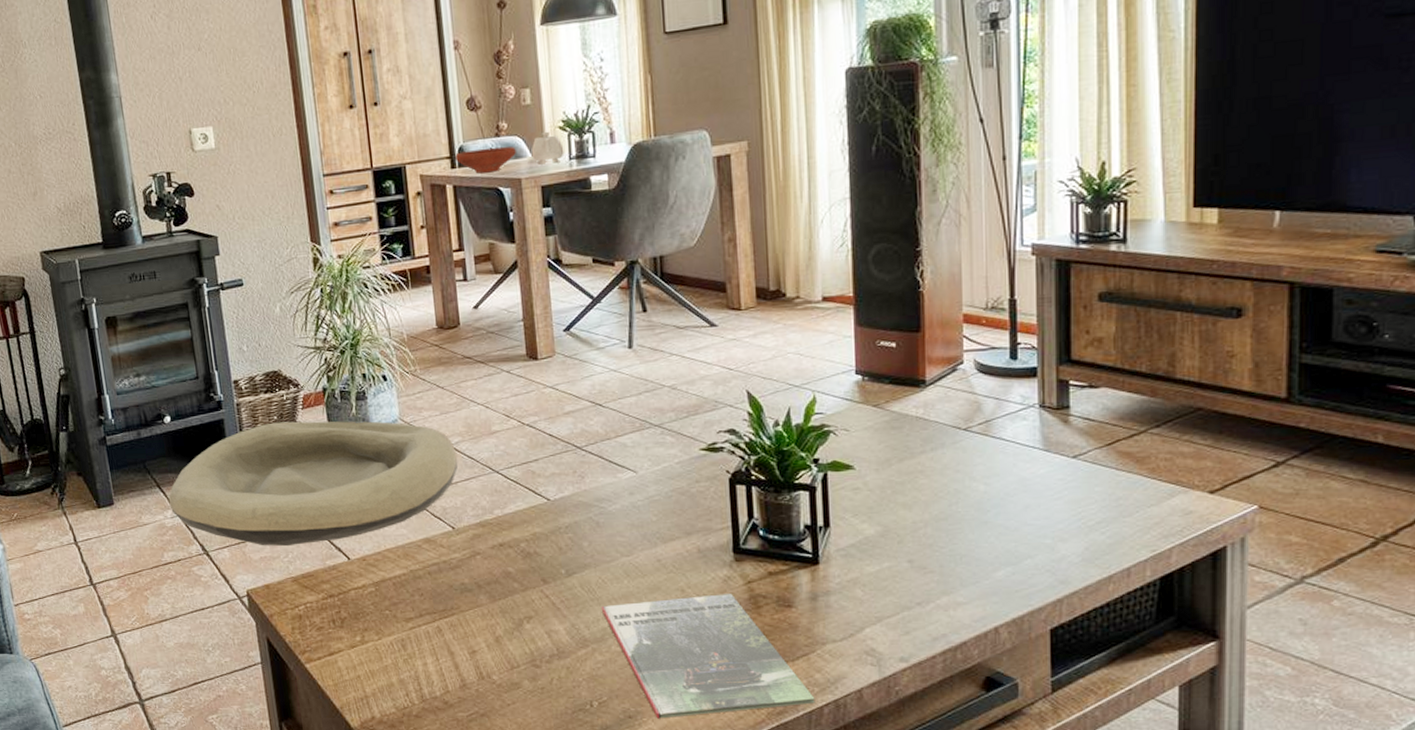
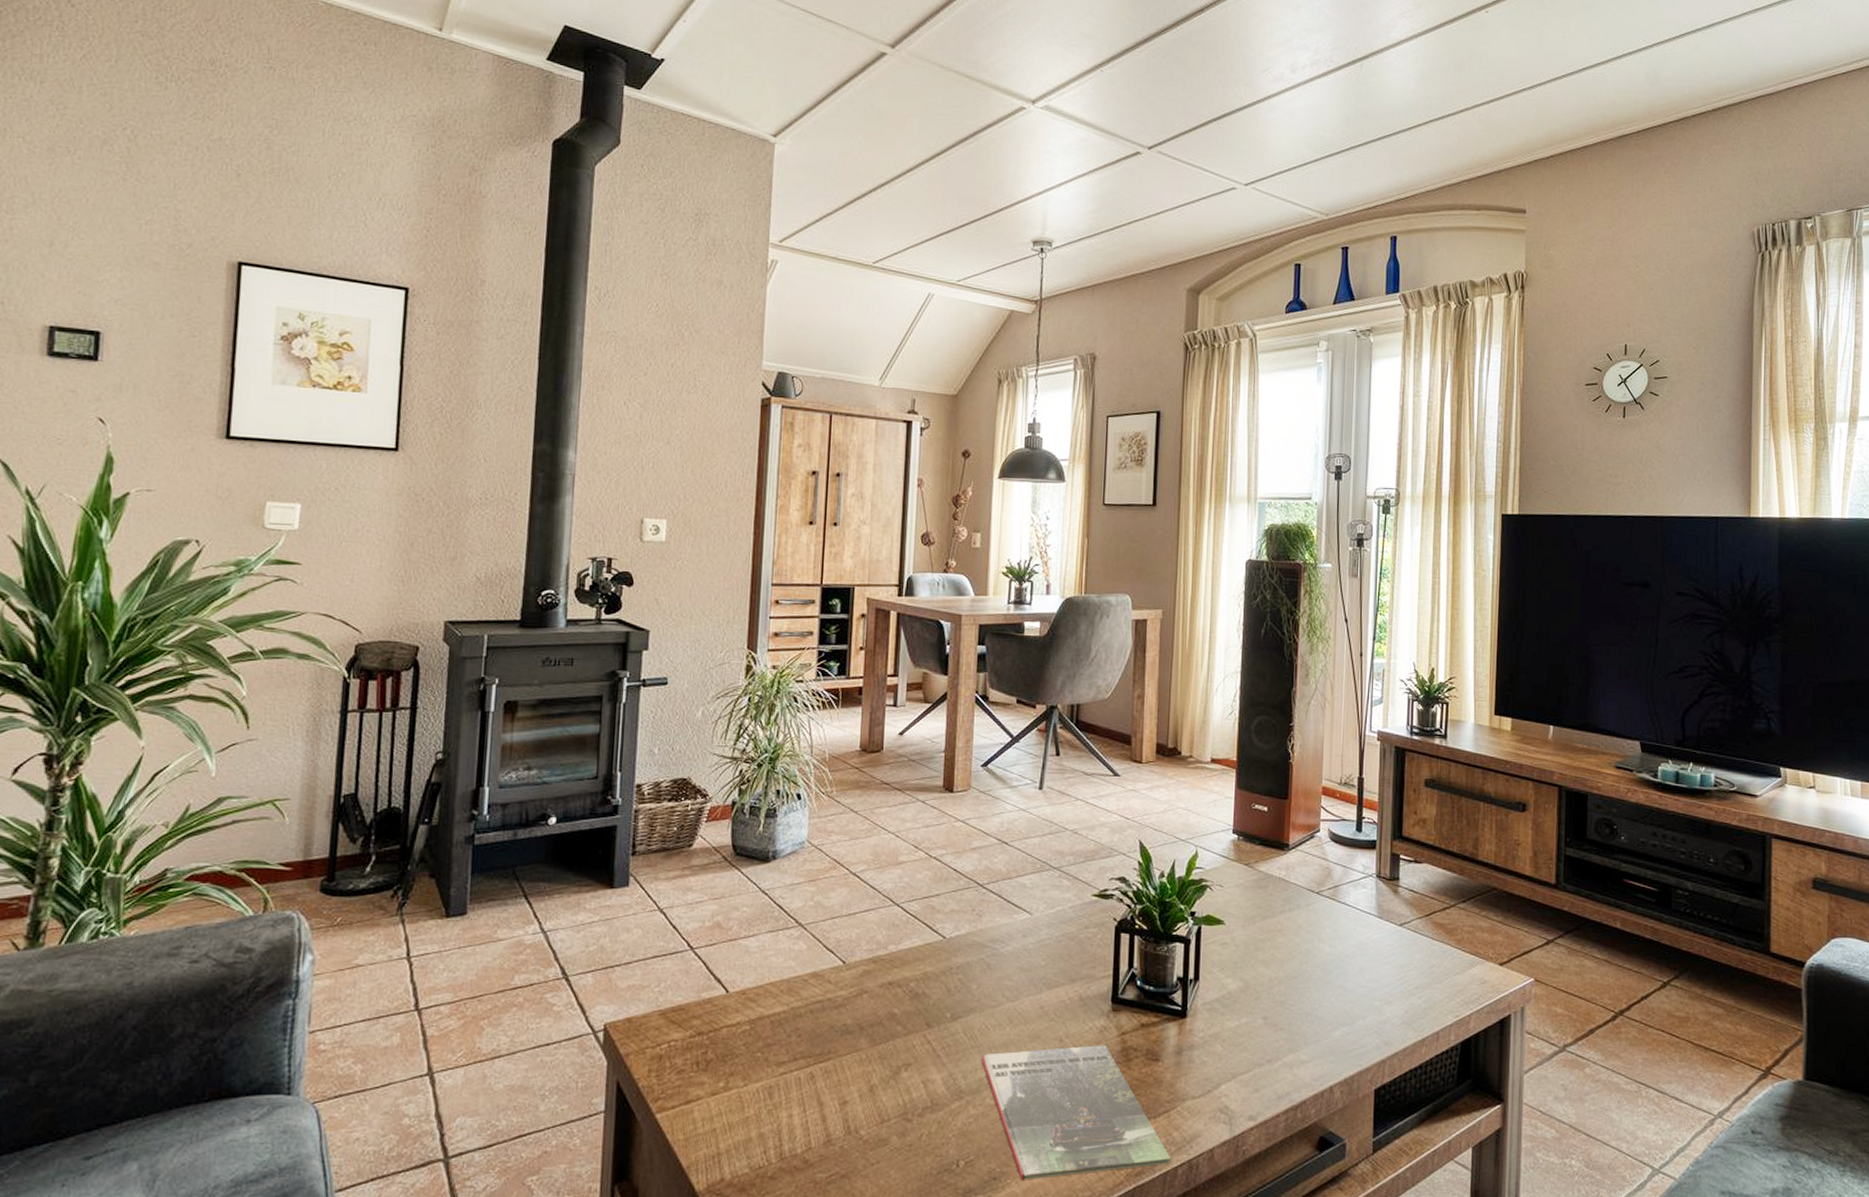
dog bed: present [168,421,458,546] -> none [533,834,860,973]
bowl: present [455,146,516,174] -> none [903,582,961,605]
teapot: present [531,131,565,165] -> none [974,574,1004,605]

